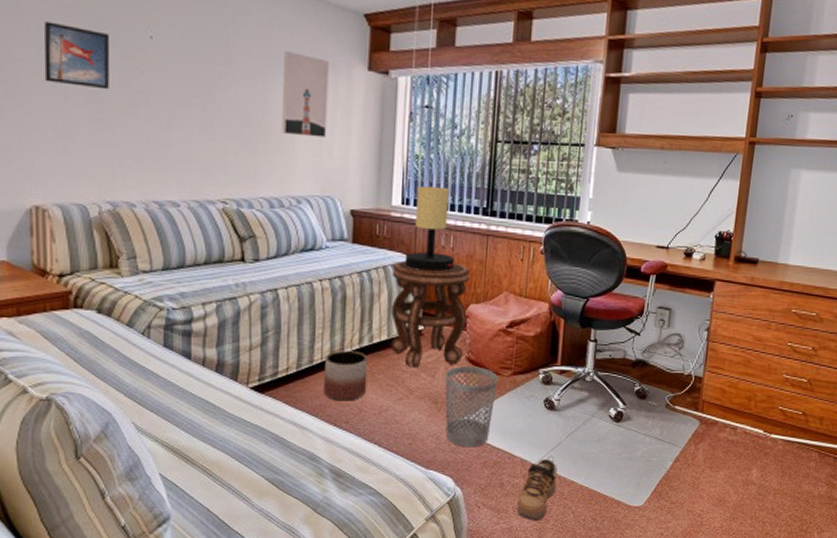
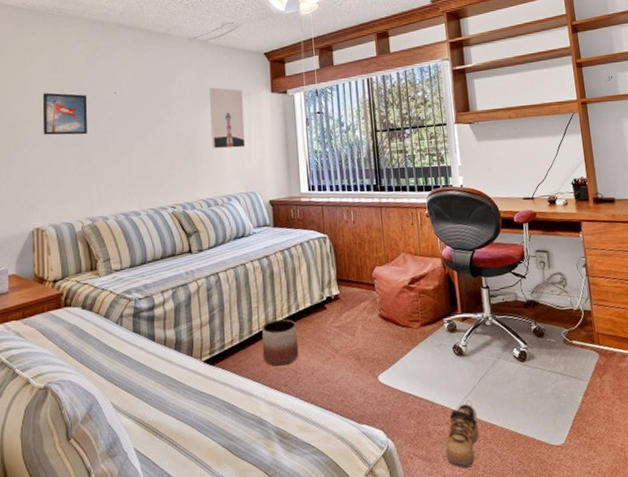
side table: present [390,260,470,368] -> none [307,233,376,329]
table lamp: present [404,185,454,272] -> none [316,172,357,243]
wastebasket: present [445,366,498,447] -> none [364,322,410,400]

